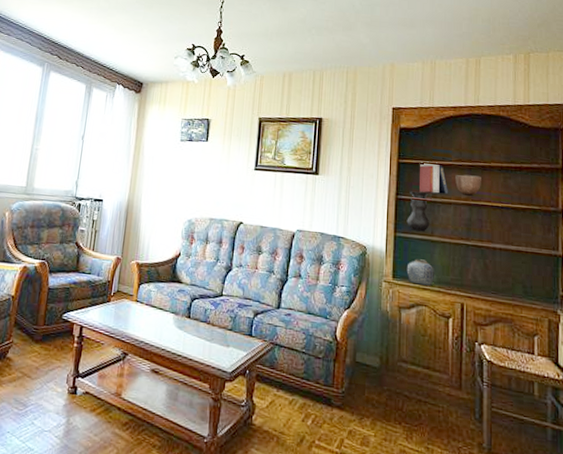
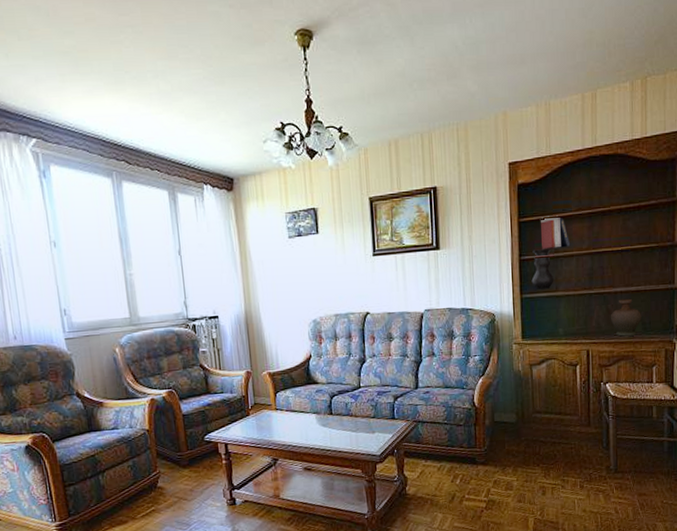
decorative jar: present [406,259,434,286] -> none [534,316,561,341]
decorative bowl: present [455,174,481,196] -> none [576,222,602,245]
decorative vase: none [487,256,522,298] -> present [610,298,641,337]

